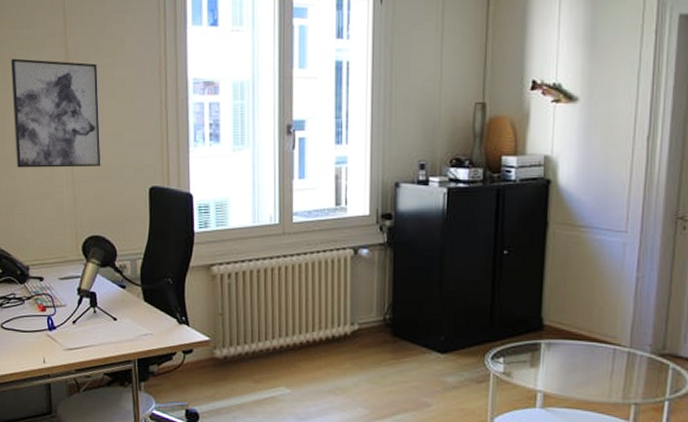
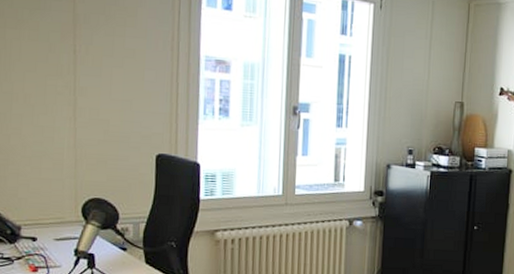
wall art: present [10,58,101,168] -> none [11,16,108,131]

